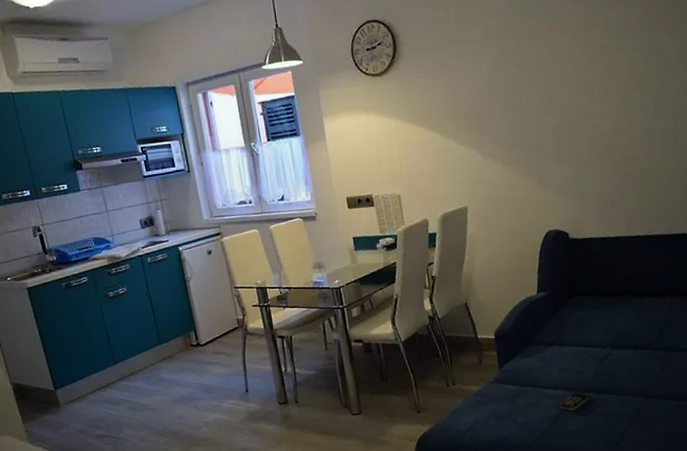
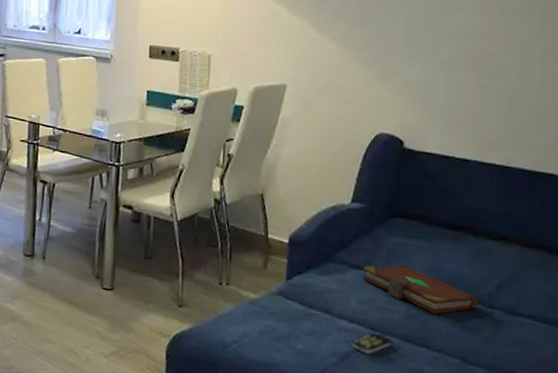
book: none [556,333,647,367] -> present [363,264,478,315]

